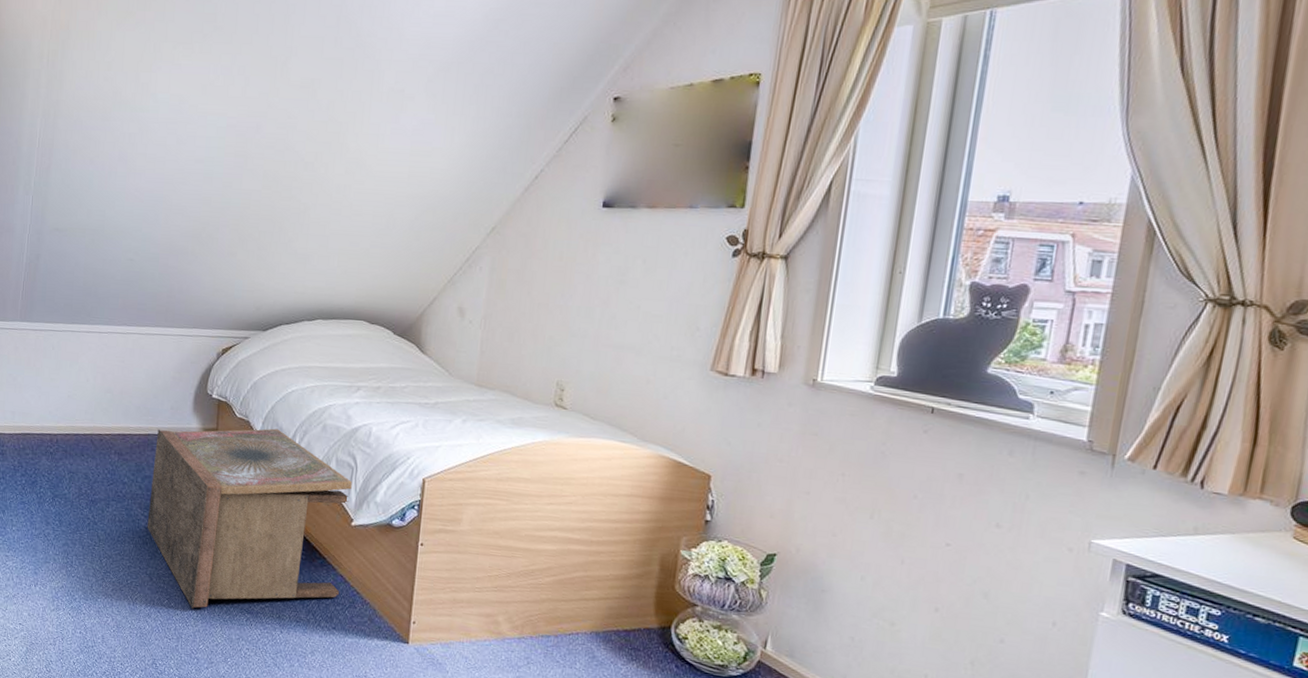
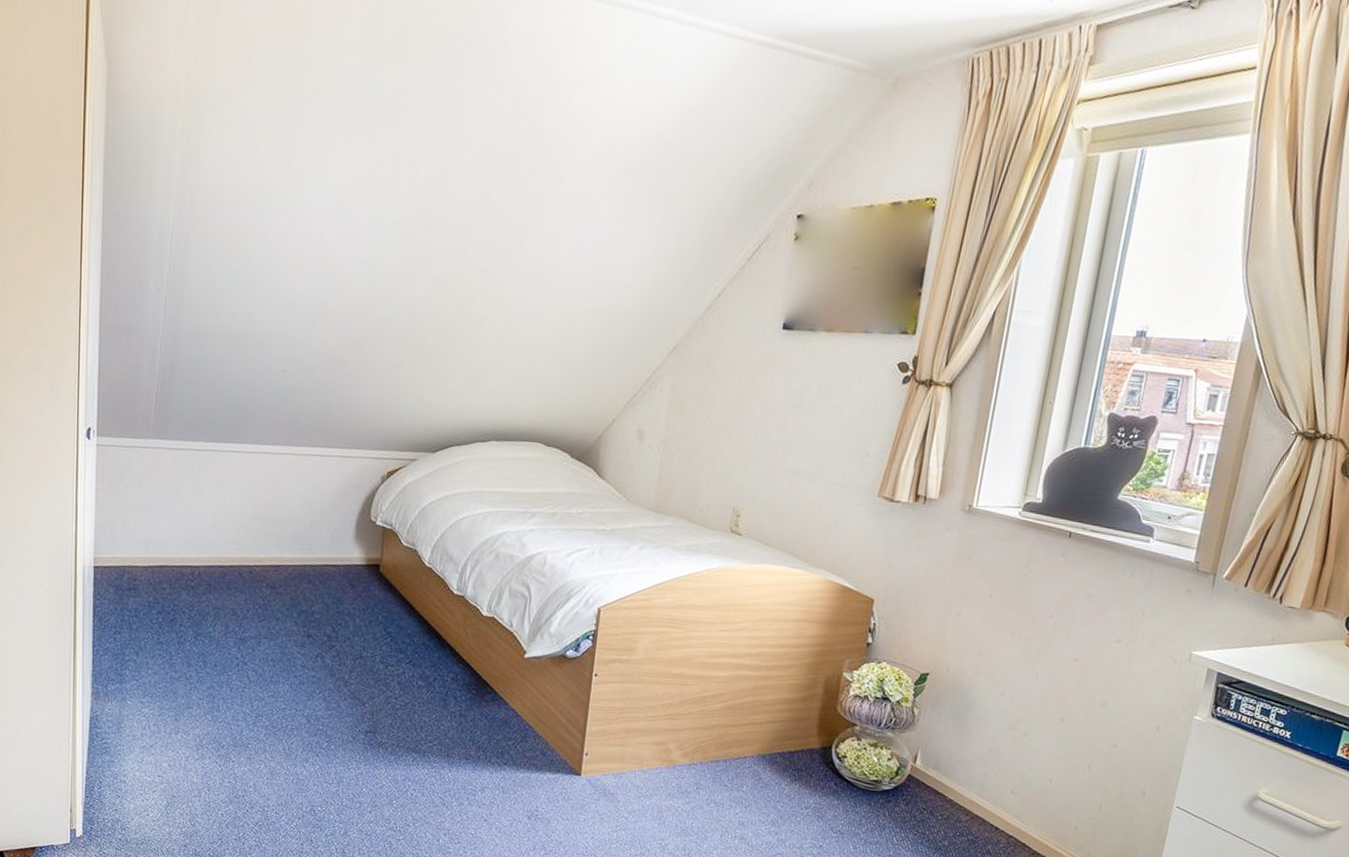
nightstand: present [147,428,352,609] -> none [303,557,526,751]

